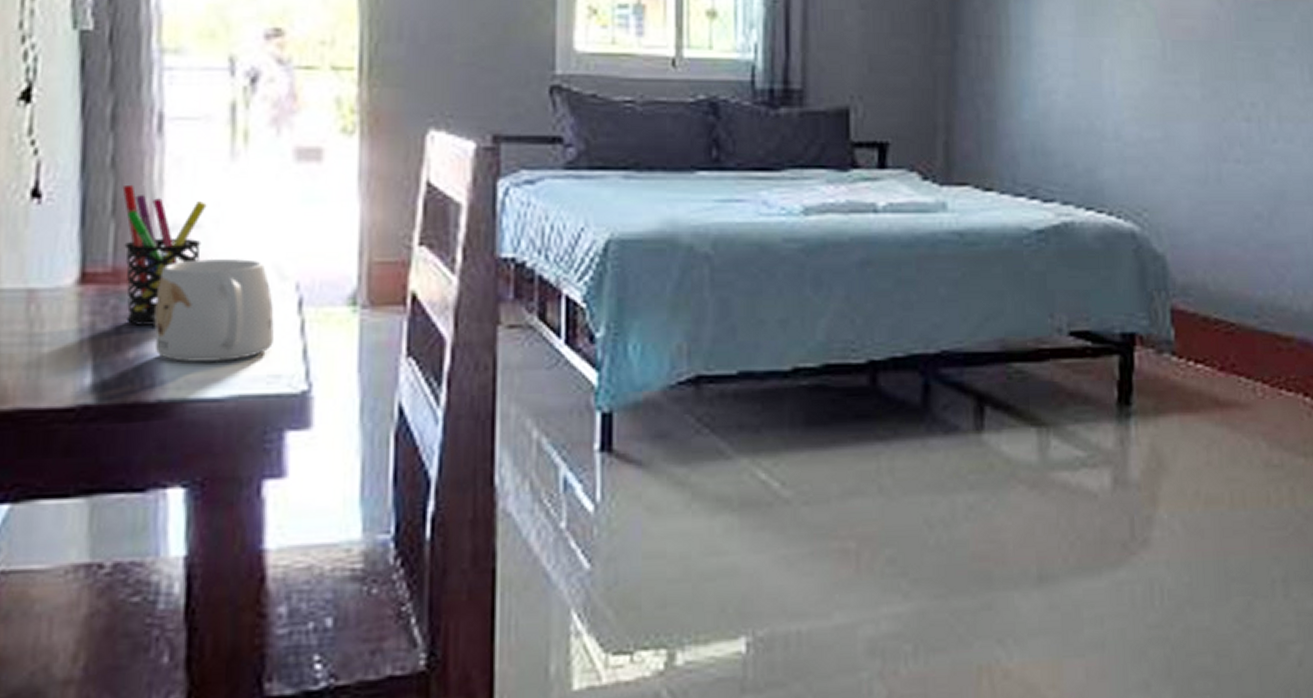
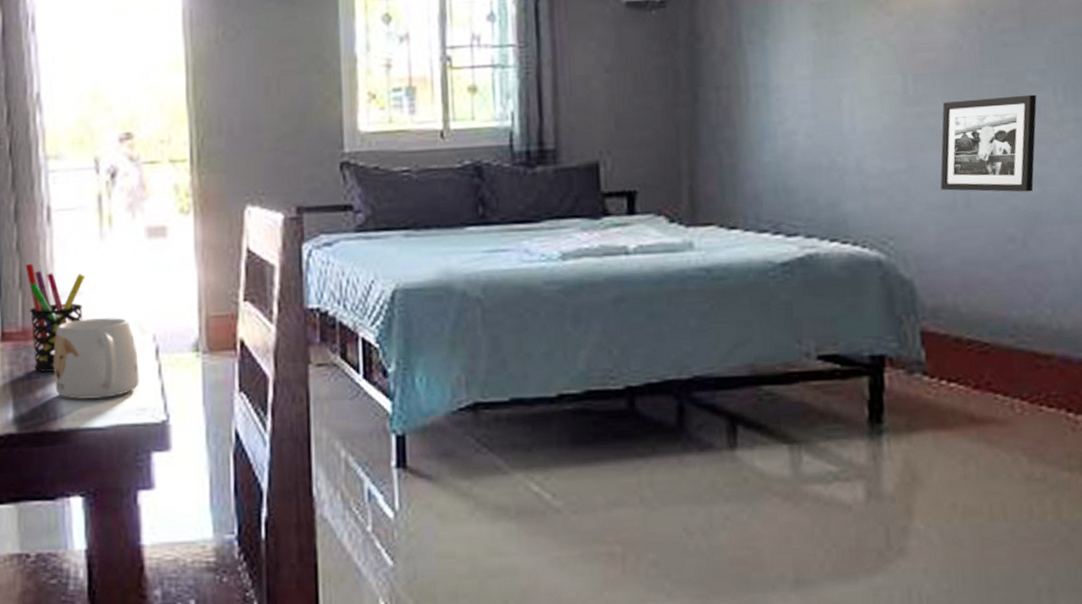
picture frame: none [1194,71,1285,170] -> present [940,94,1037,192]

